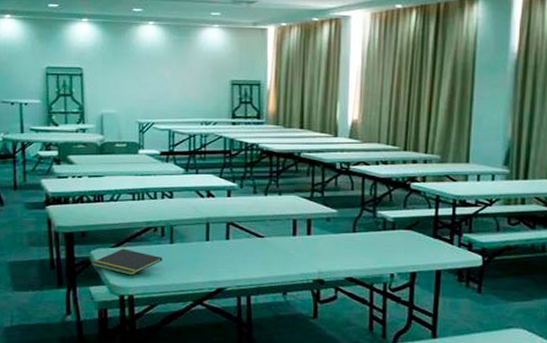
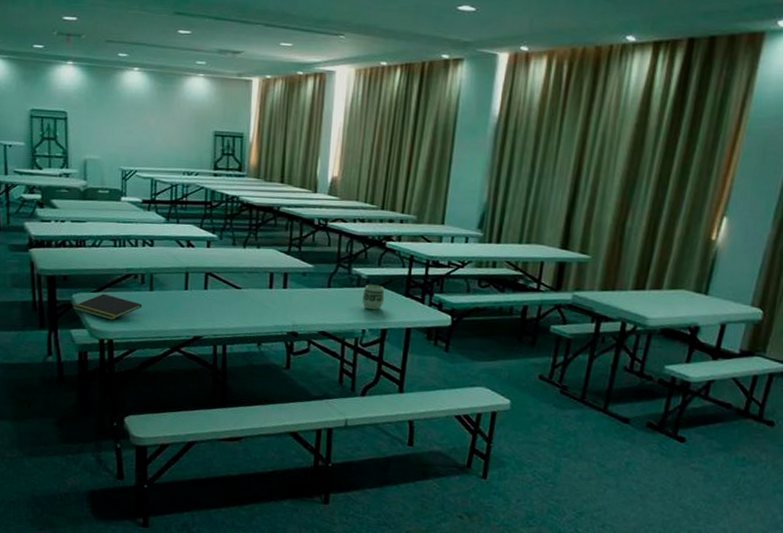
cup: none [389,227,412,254] -> present [362,284,385,310]

